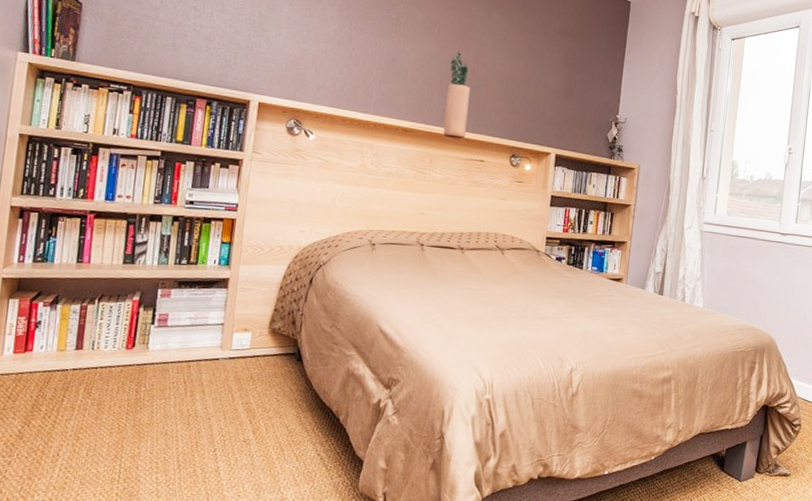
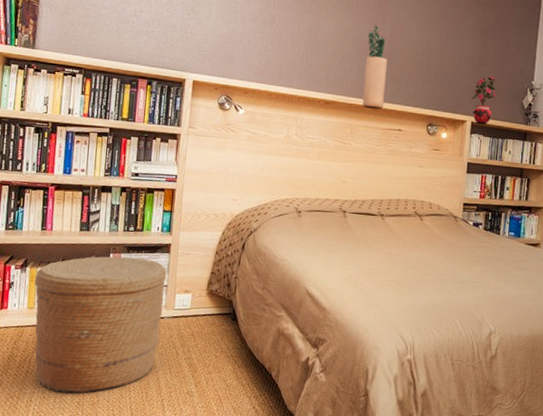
woven basket: none [64,292,223,445] -> present [34,256,166,393]
potted flower: none [555,108,581,158] -> present [471,75,496,125]

